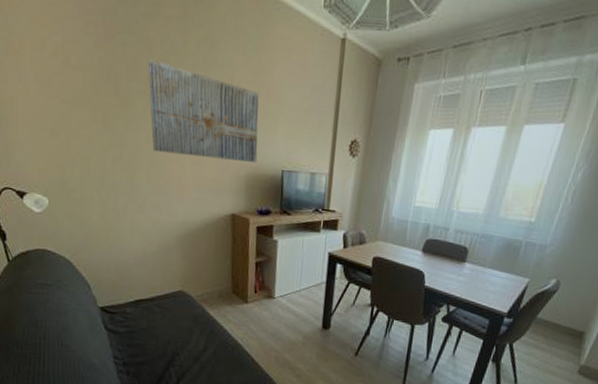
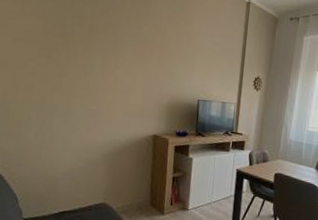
wall art: present [147,58,259,163] -> none [88,10,181,94]

